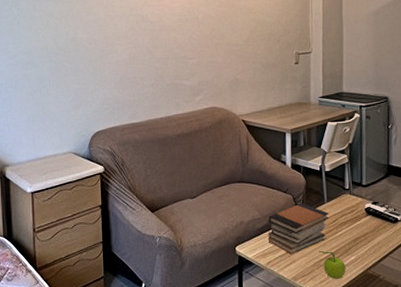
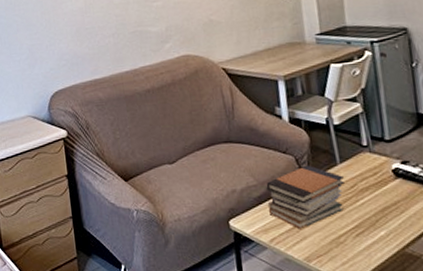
fruit: present [320,251,346,279] -> none [338,224,375,260]

